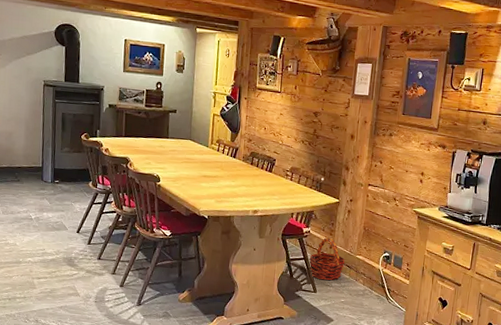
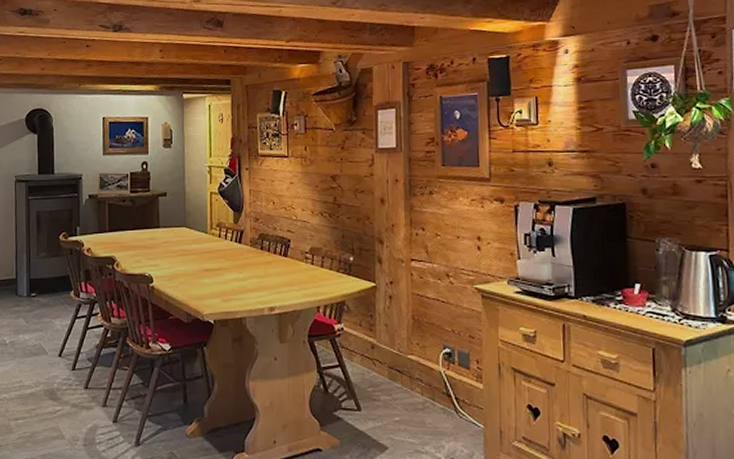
basket: present [309,237,345,281] -> none [347,335,394,393]

